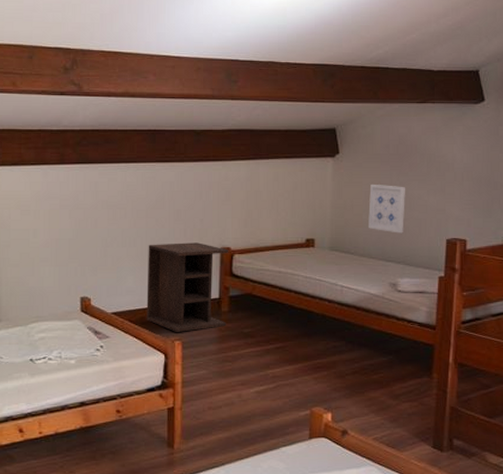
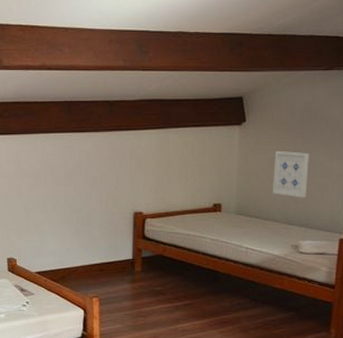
nightstand: present [146,242,229,332] -> none [66,208,141,290]

